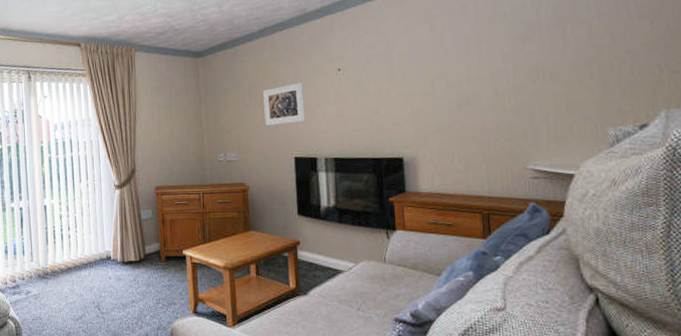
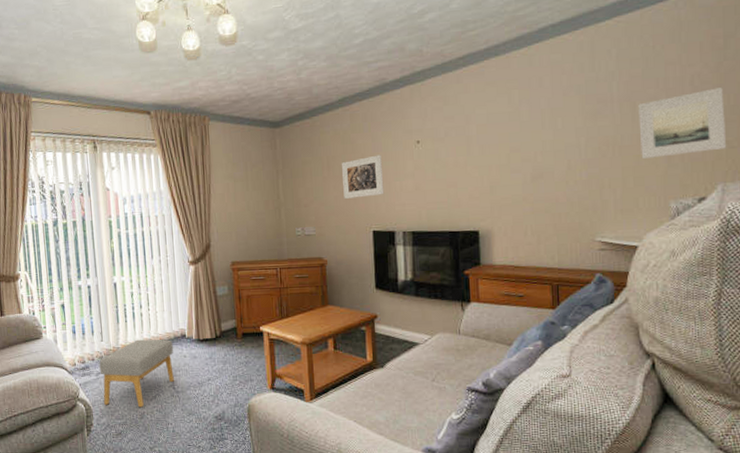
footstool: none [29,260,99,327] -> present [99,339,174,408]
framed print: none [569,11,669,85] -> present [638,87,727,159]

